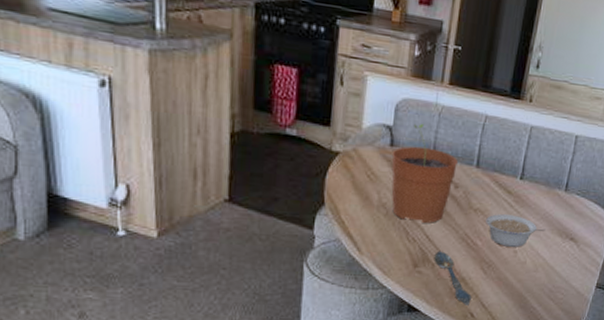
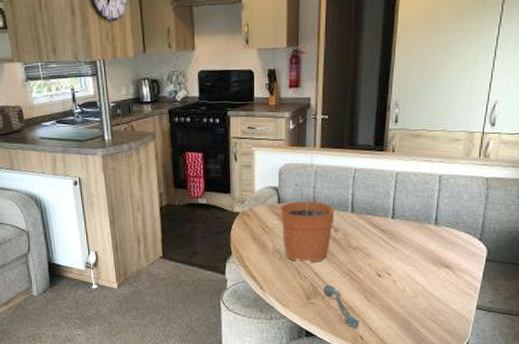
legume: present [485,214,546,247] -> none [365,250,420,277]

